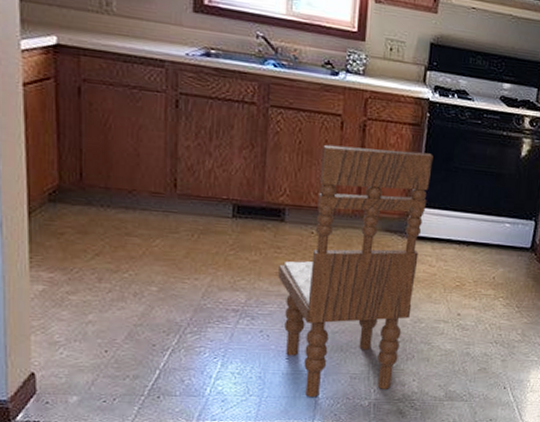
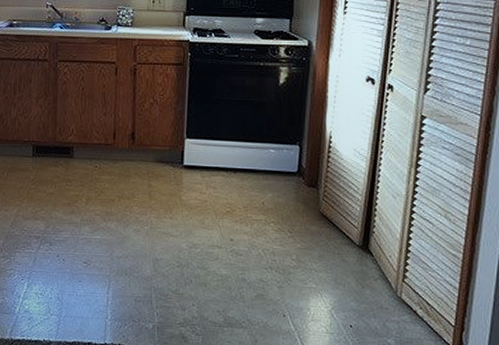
dining chair: present [278,144,433,397] -> none [70,88,197,318]

